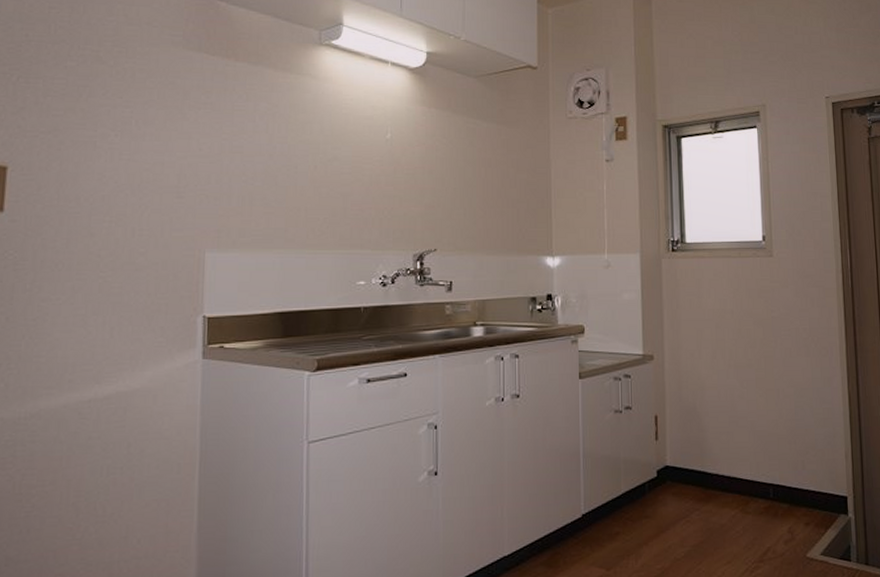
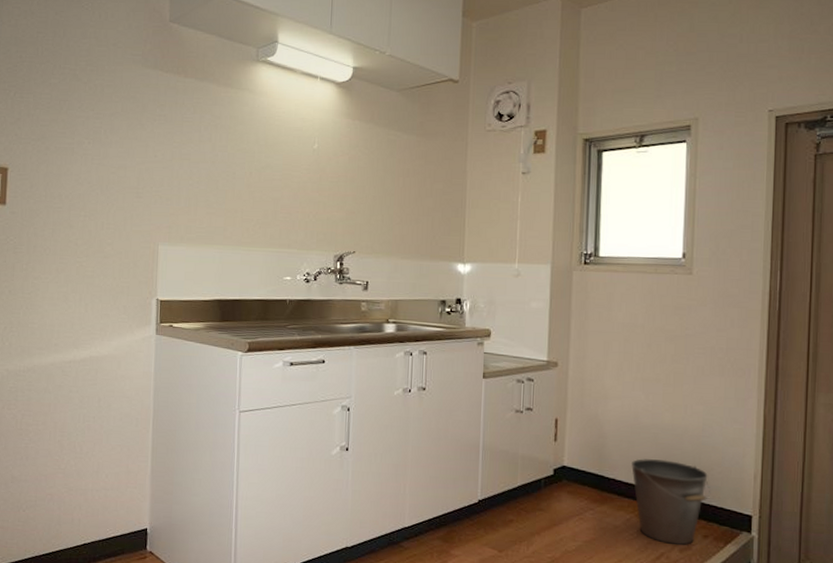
bucket: none [732,447,809,538] -> present [631,458,711,545]

